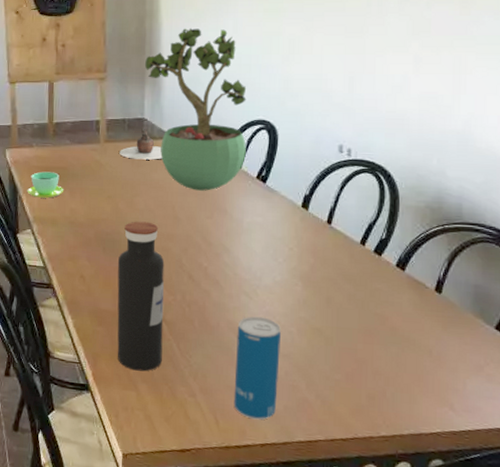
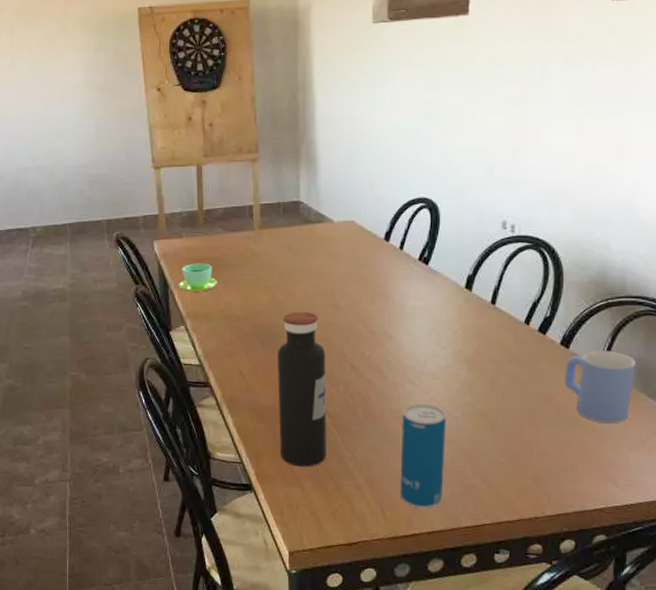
teapot: present [119,129,163,160] -> none [275,213,321,246]
potted plant: present [145,27,247,191] -> none [299,100,407,276]
mug: none [400,274,473,347] -> present [564,350,636,423]

